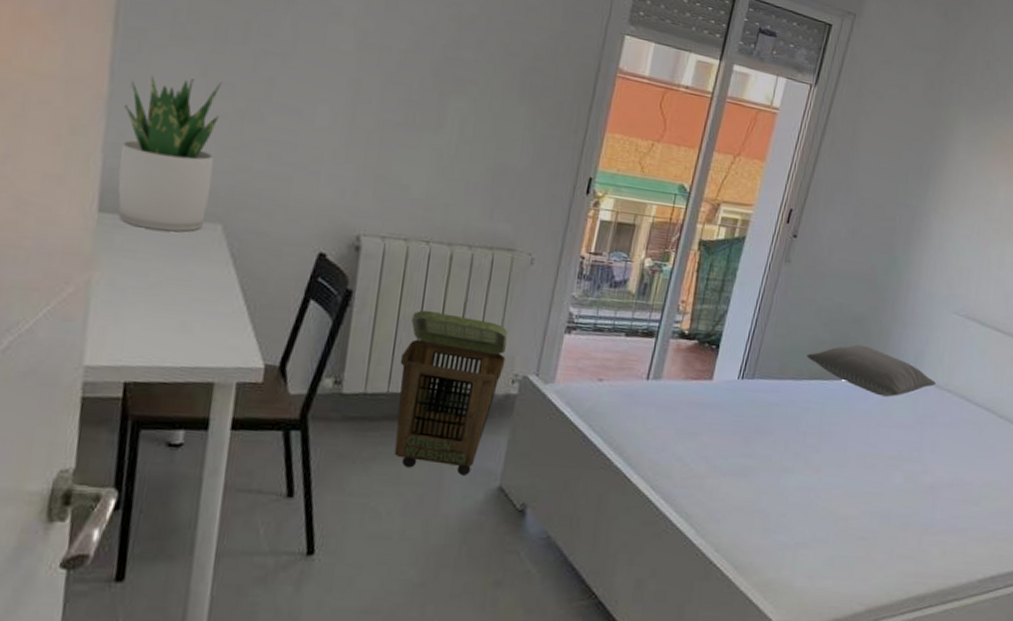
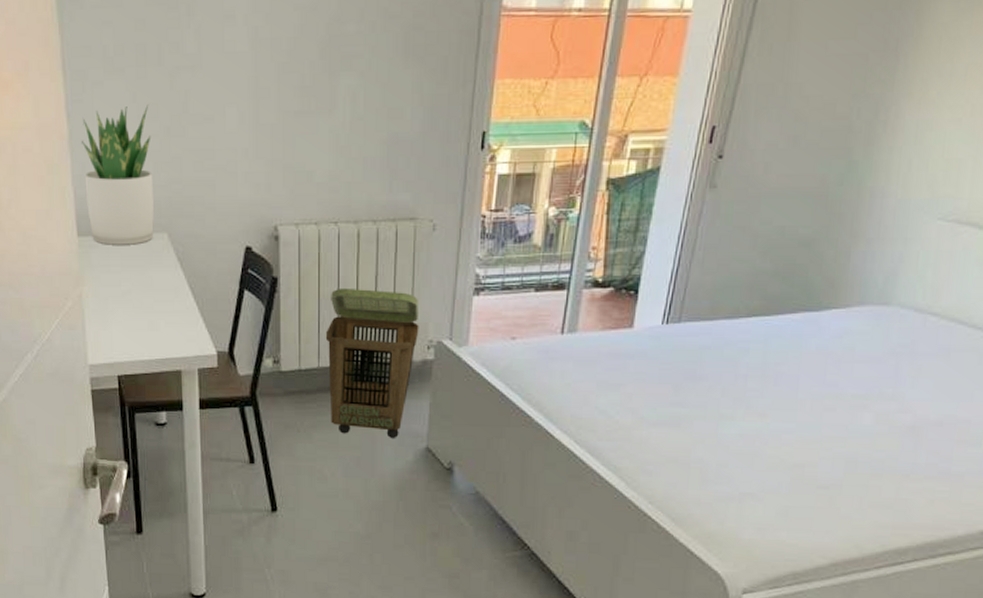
pillow: present [807,344,937,397] -> none [743,271,916,328]

